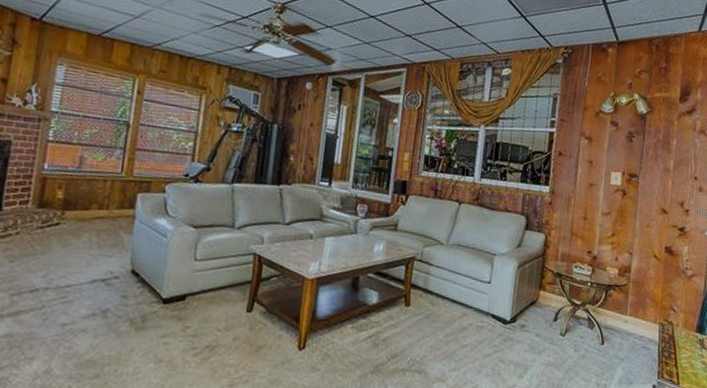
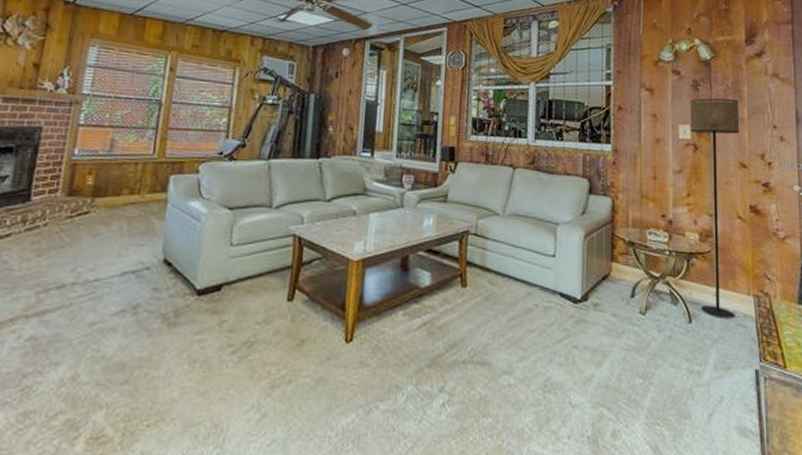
floor lamp: none [613,148,667,342] -> present [689,97,740,319]

